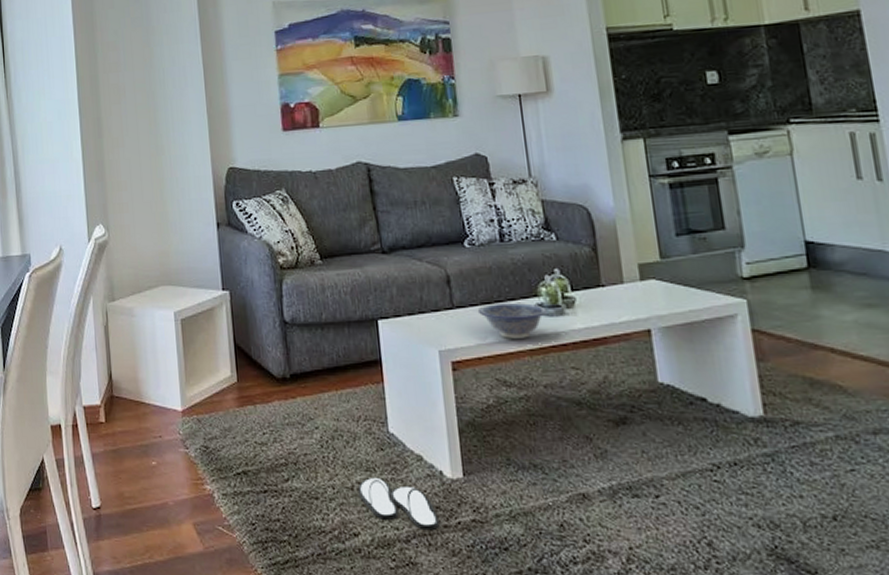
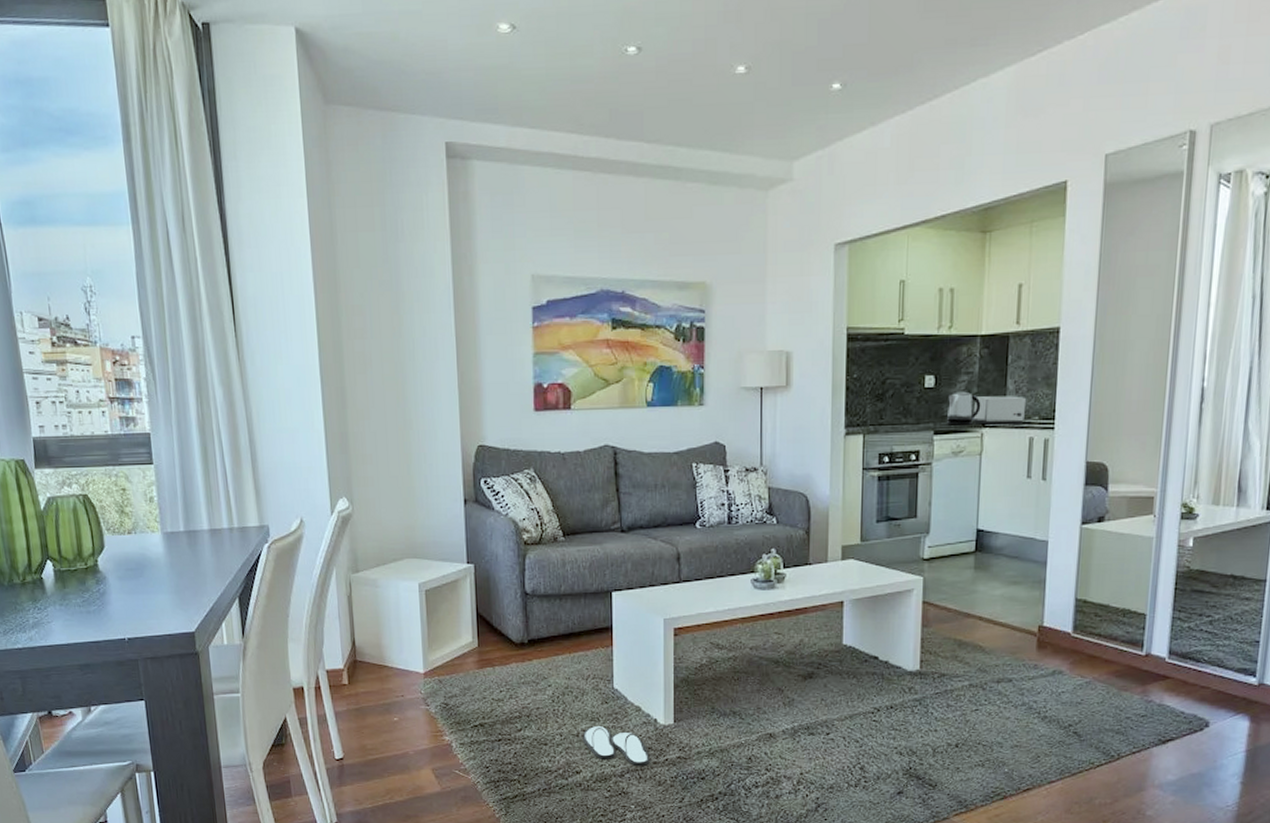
decorative bowl: present [477,303,547,339] -> none [701,578,760,608]
kettle: none [738,85,781,124] -> present [947,391,981,427]
toaster: none [771,87,839,121] -> present [973,396,1026,425]

